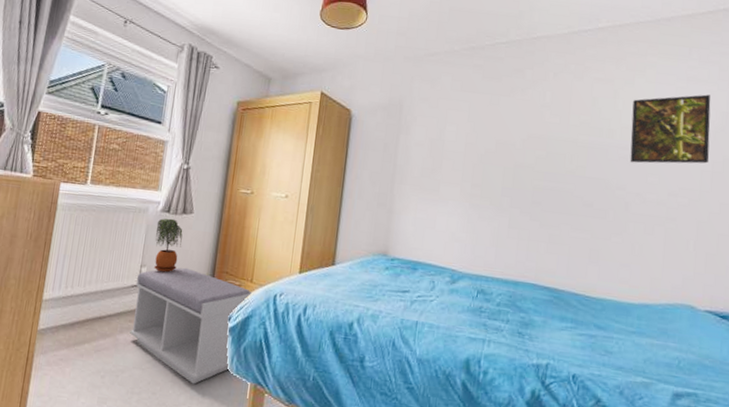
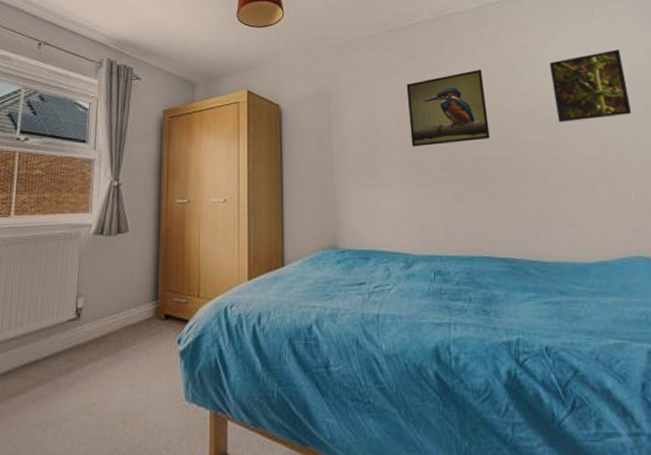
bench: present [130,267,252,384] -> none [70,291,200,422]
potted plant: present [154,218,183,273] -> none [90,240,120,300]
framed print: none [475,98,561,170] -> present [406,69,490,147]

